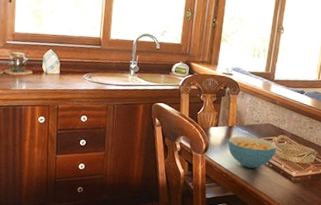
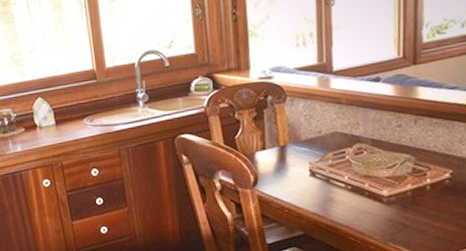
cereal bowl: present [228,136,277,169] -> none [282,153,353,197]

